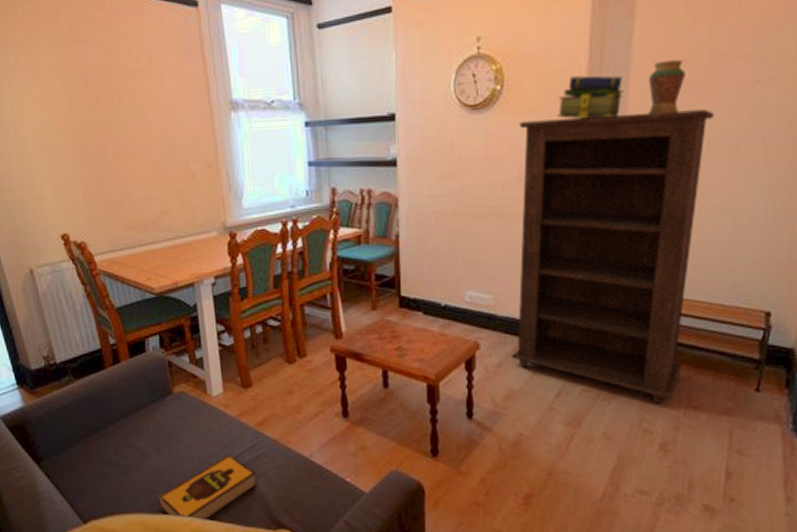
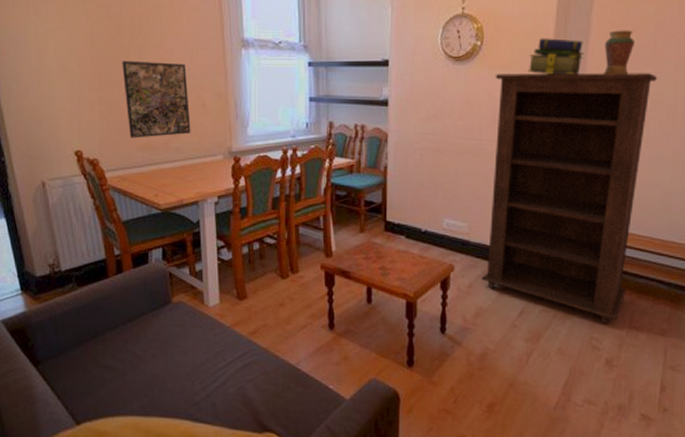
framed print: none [103,132,182,218] -> present [122,60,191,138]
hardback book: present [157,454,257,522] -> none [151,360,246,424]

